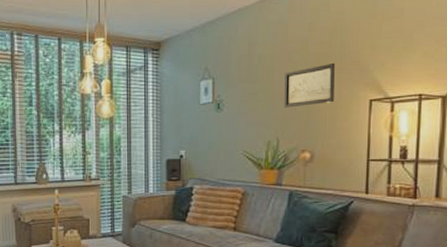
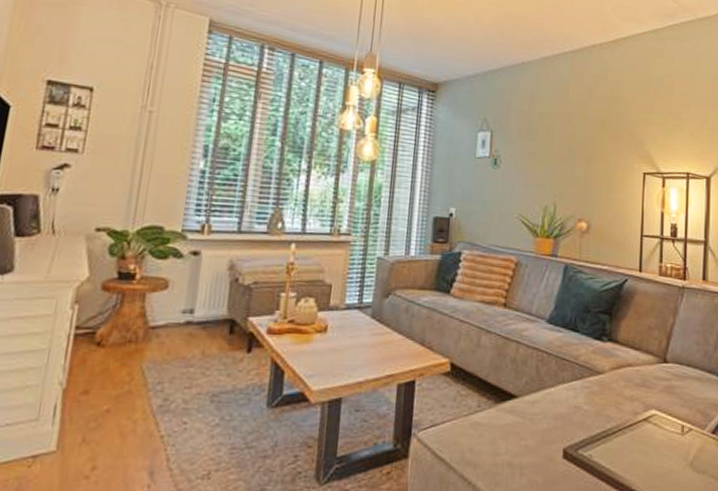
wall art: present [284,62,335,108] -> none [563,130,612,172]

